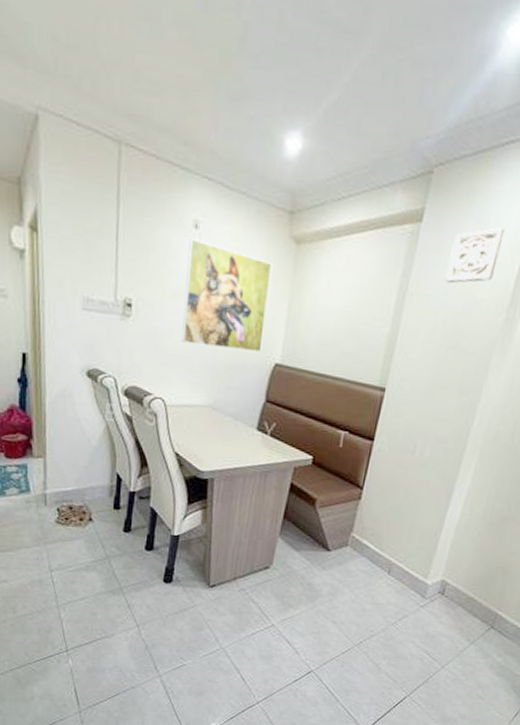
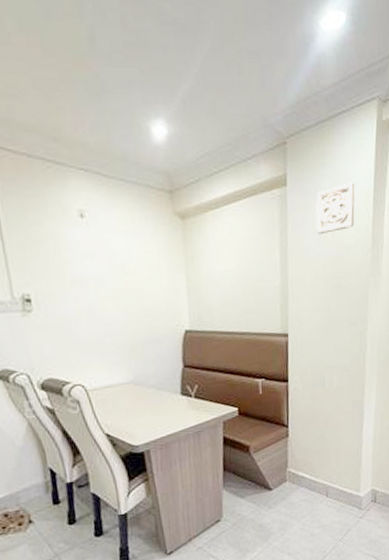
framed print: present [181,239,273,352] -> none [78,228,170,327]

